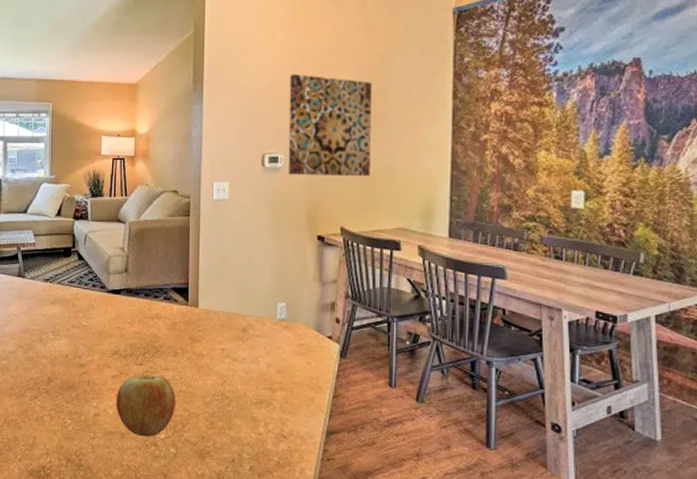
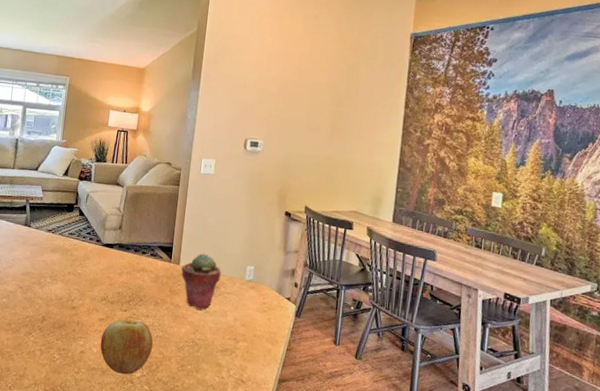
potted succulent: none [201,292,248,357] -> present [181,253,221,309]
wall art: present [288,73,372,177] -> none [266,73,341,166]

